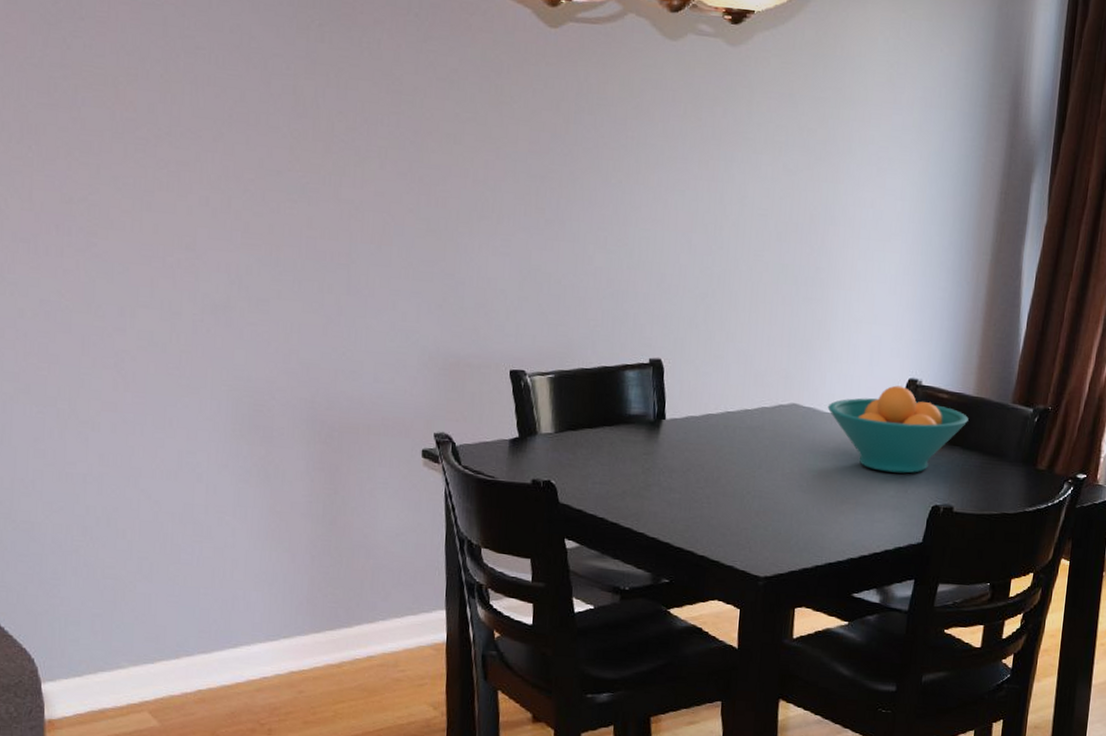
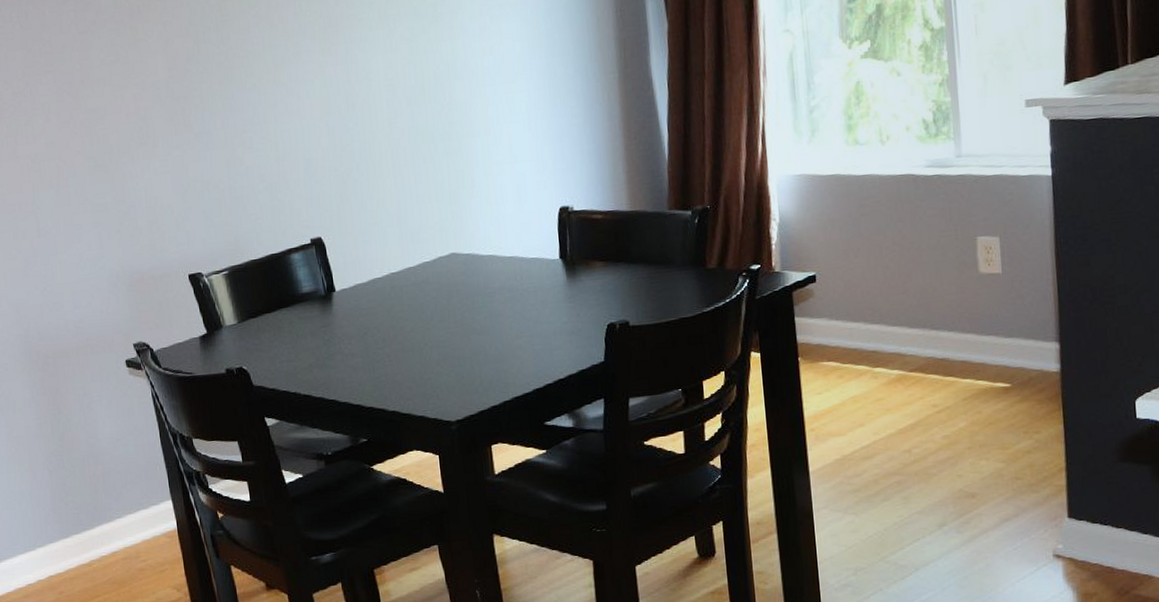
fruit bowl: present [827,385,969,474] -> none [485,215,627,301]

